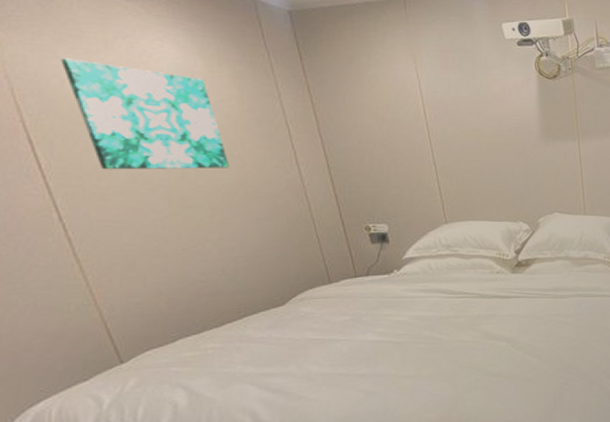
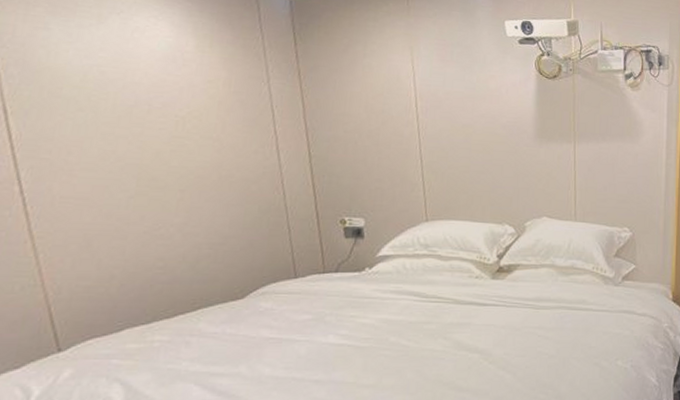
wall art: present [60,58,230,170] -> none [50,30,207,150]

